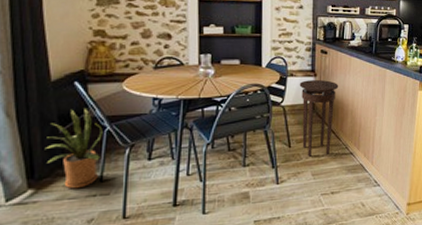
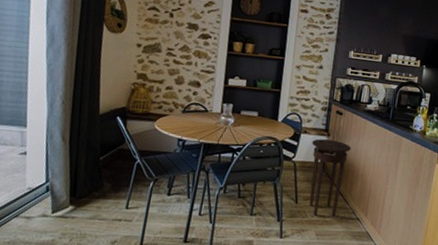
house plant: present [44,107,103,189] -> none [86,140,134,212]

